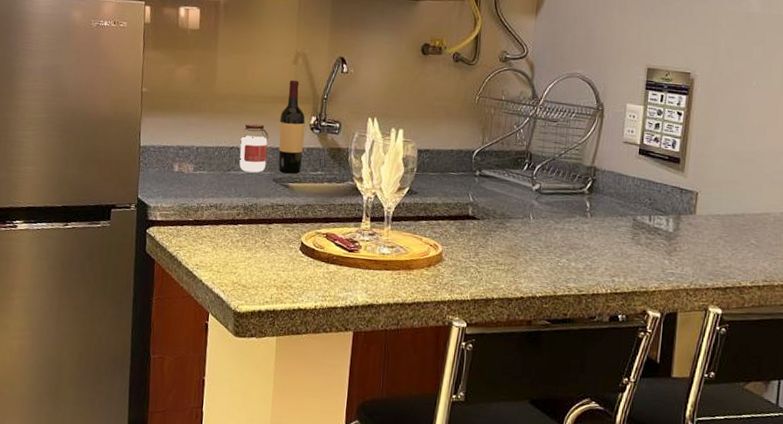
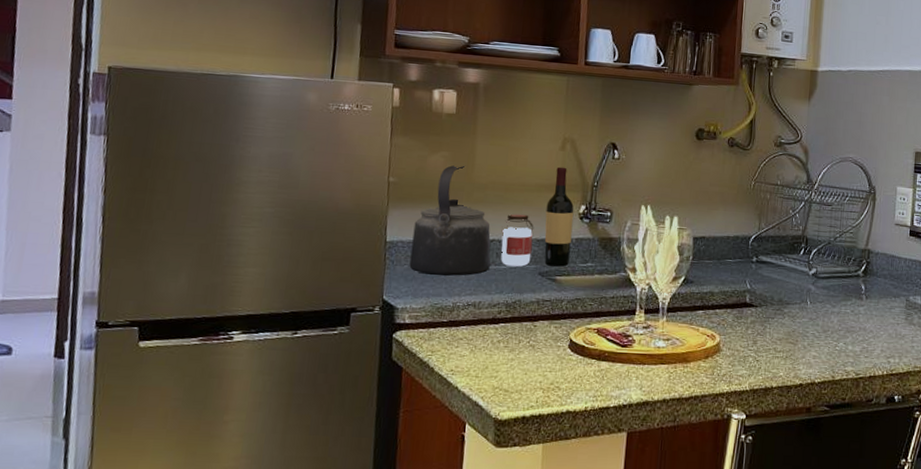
kettle: none [160,77,231,180] -> present [409,165,491,276]

